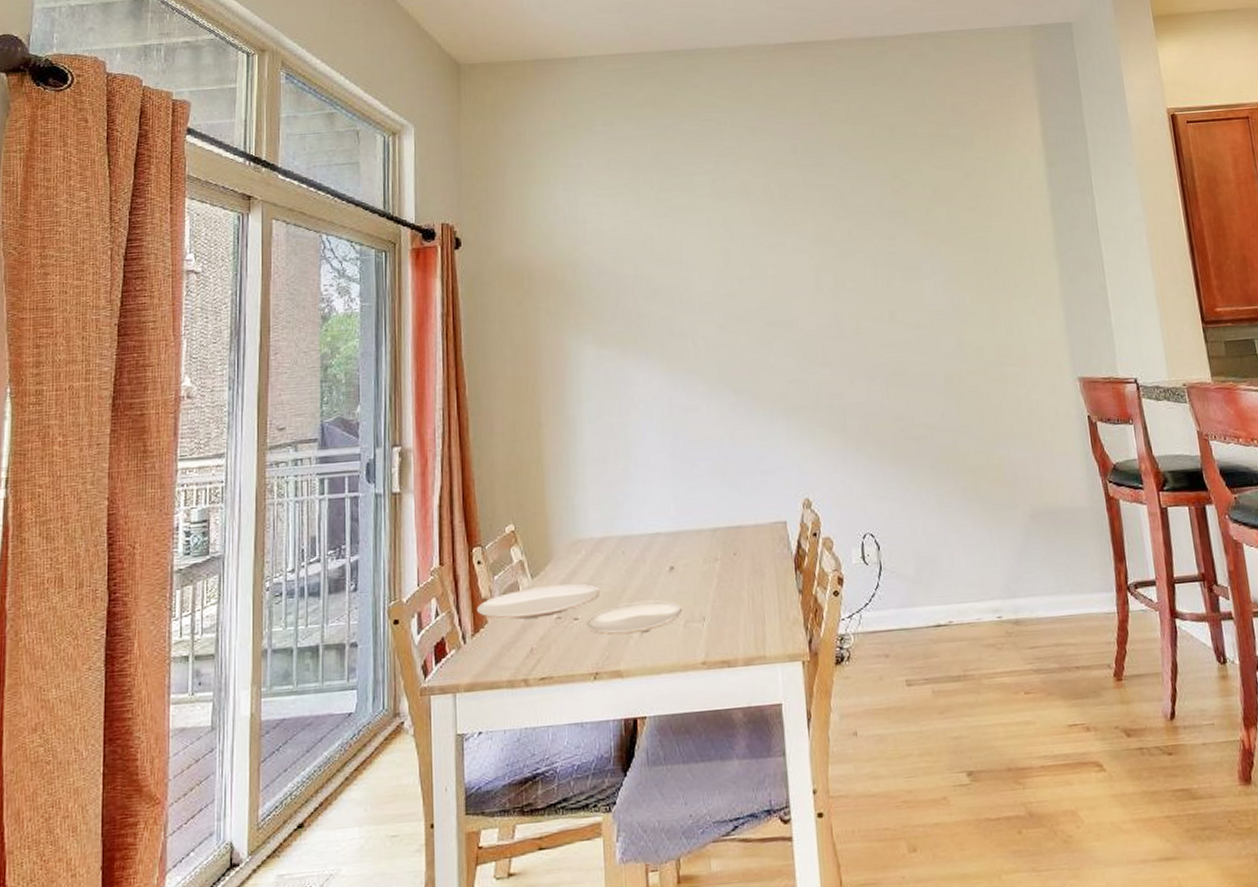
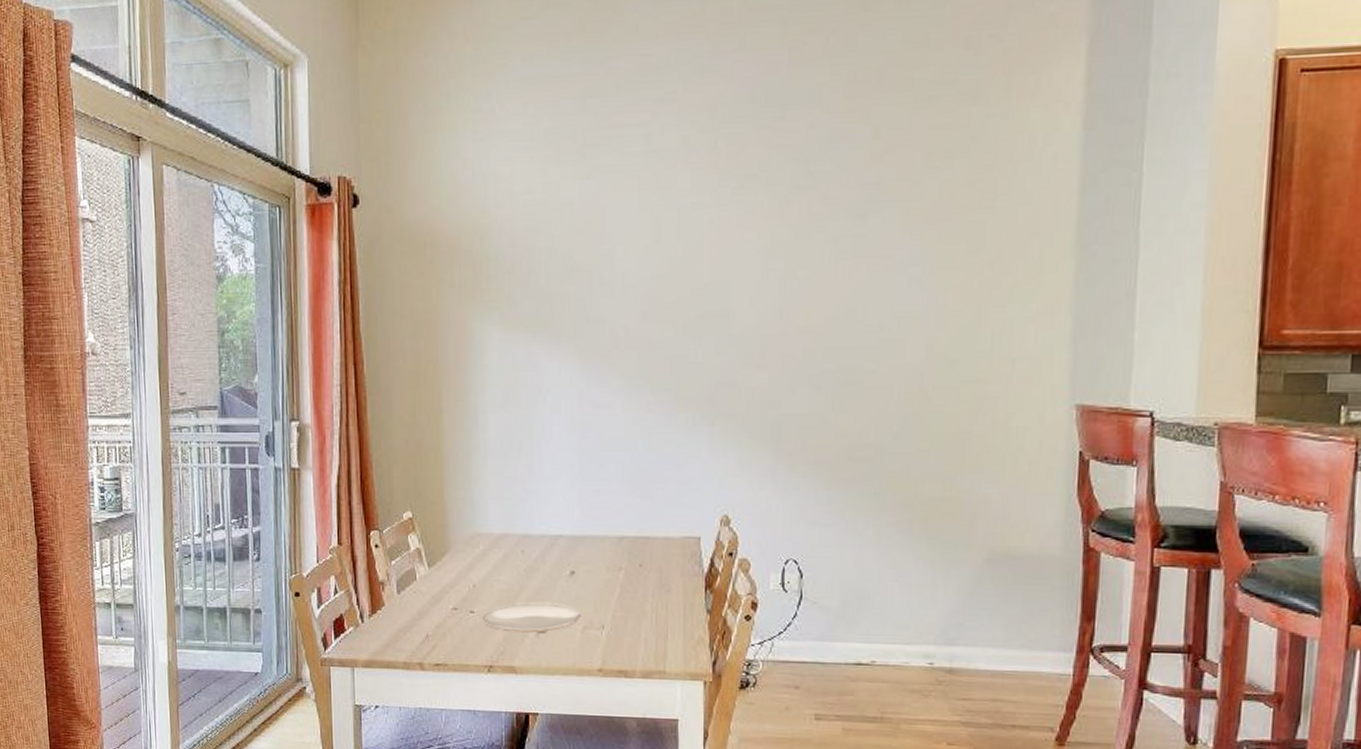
plate: present [476,583,601,620] -> none [373,576,498,606]

